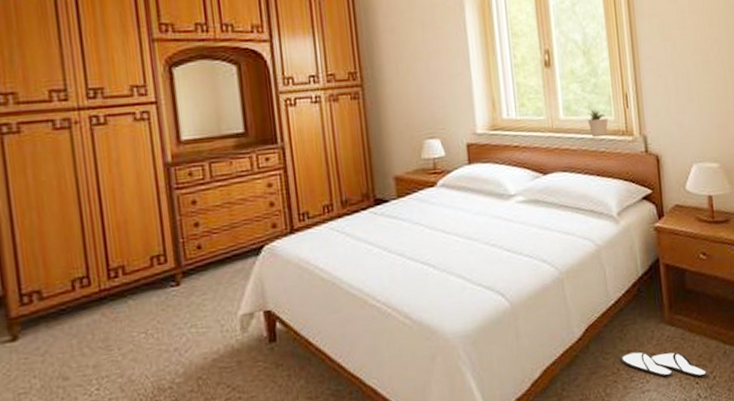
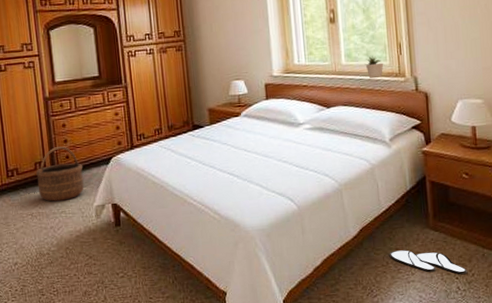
basket: none [152,232,224,312] -> present [36,146,85,202]

